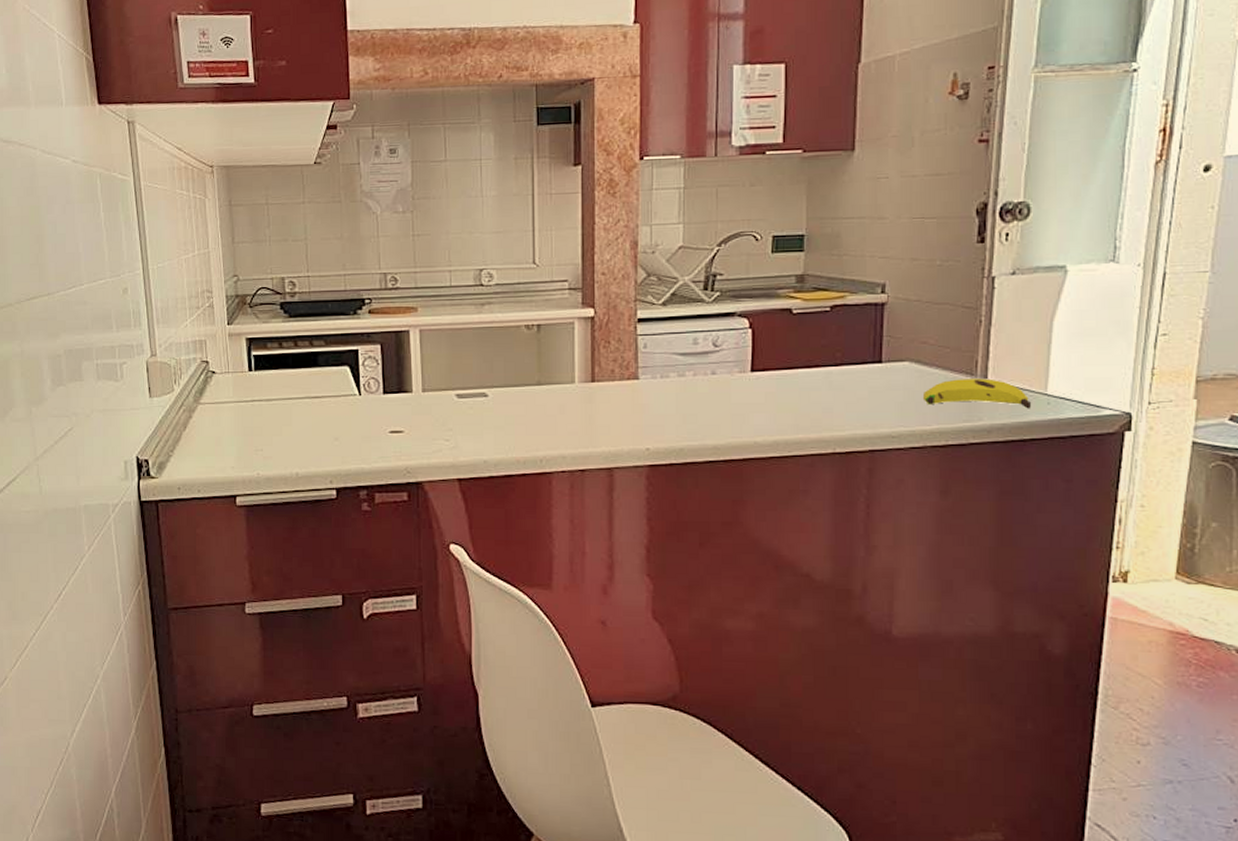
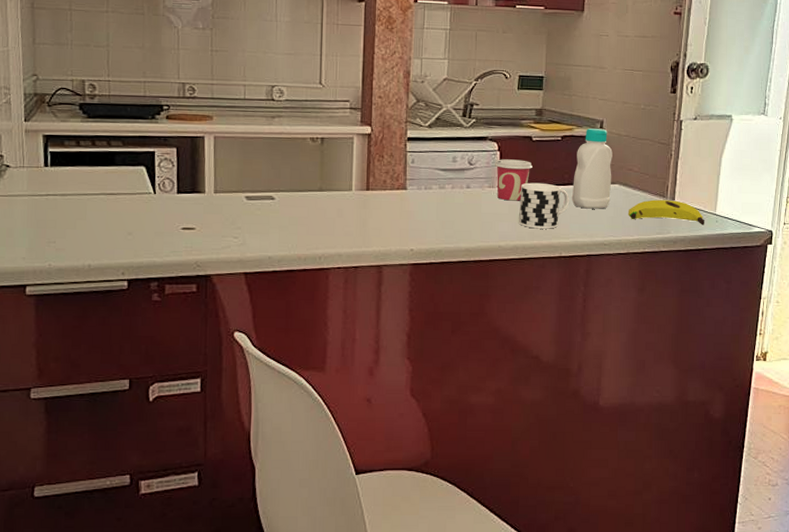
cup: none [744,337,794,388] -> present [494,159,533,201]
cup: none [778,364,843,420] -> present [518,182,569,229]
bottle: none [846,293,900,394] -> present [571,128,613,209]

